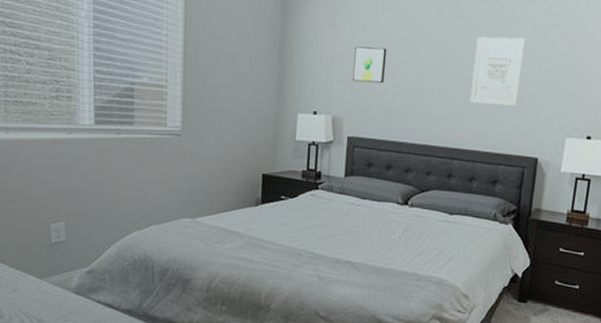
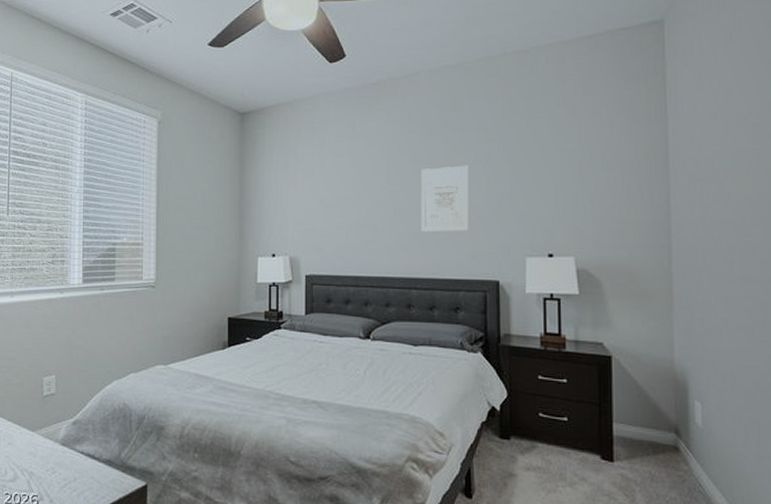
wall art: present [352,46,387,84] -> none [305,189,336,223]

